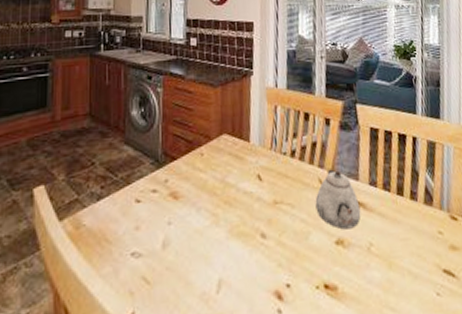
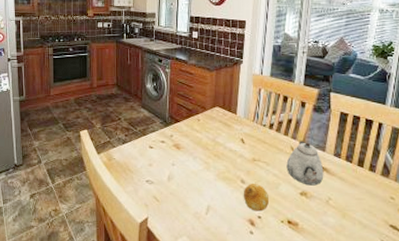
fruit: none [264,235,299,278] -> present [243,183,270,212]

